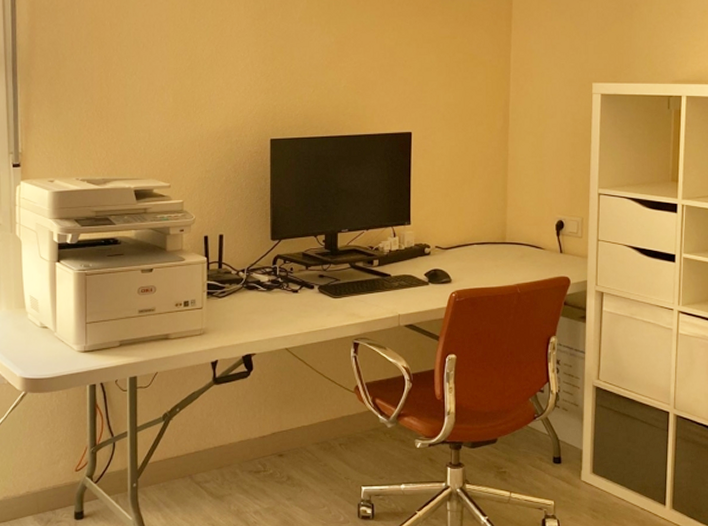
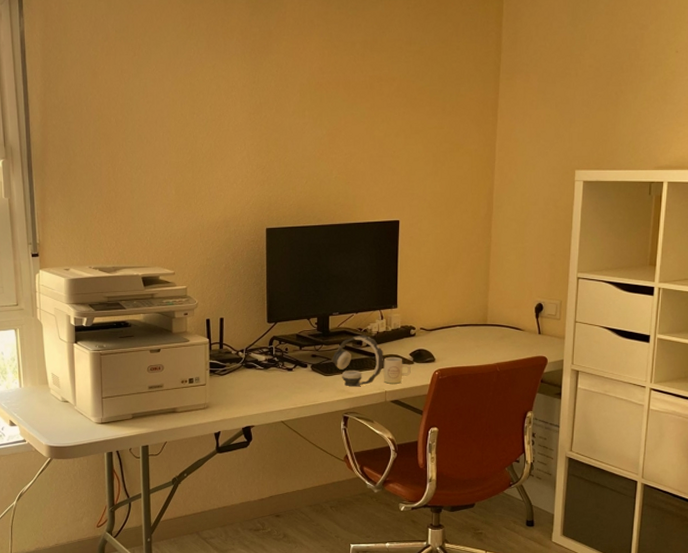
headphones: none [340,254,397,309] -> present [331,335,384,386]
mug: none [396,277,426,307] -> present [383,356,411,384]

